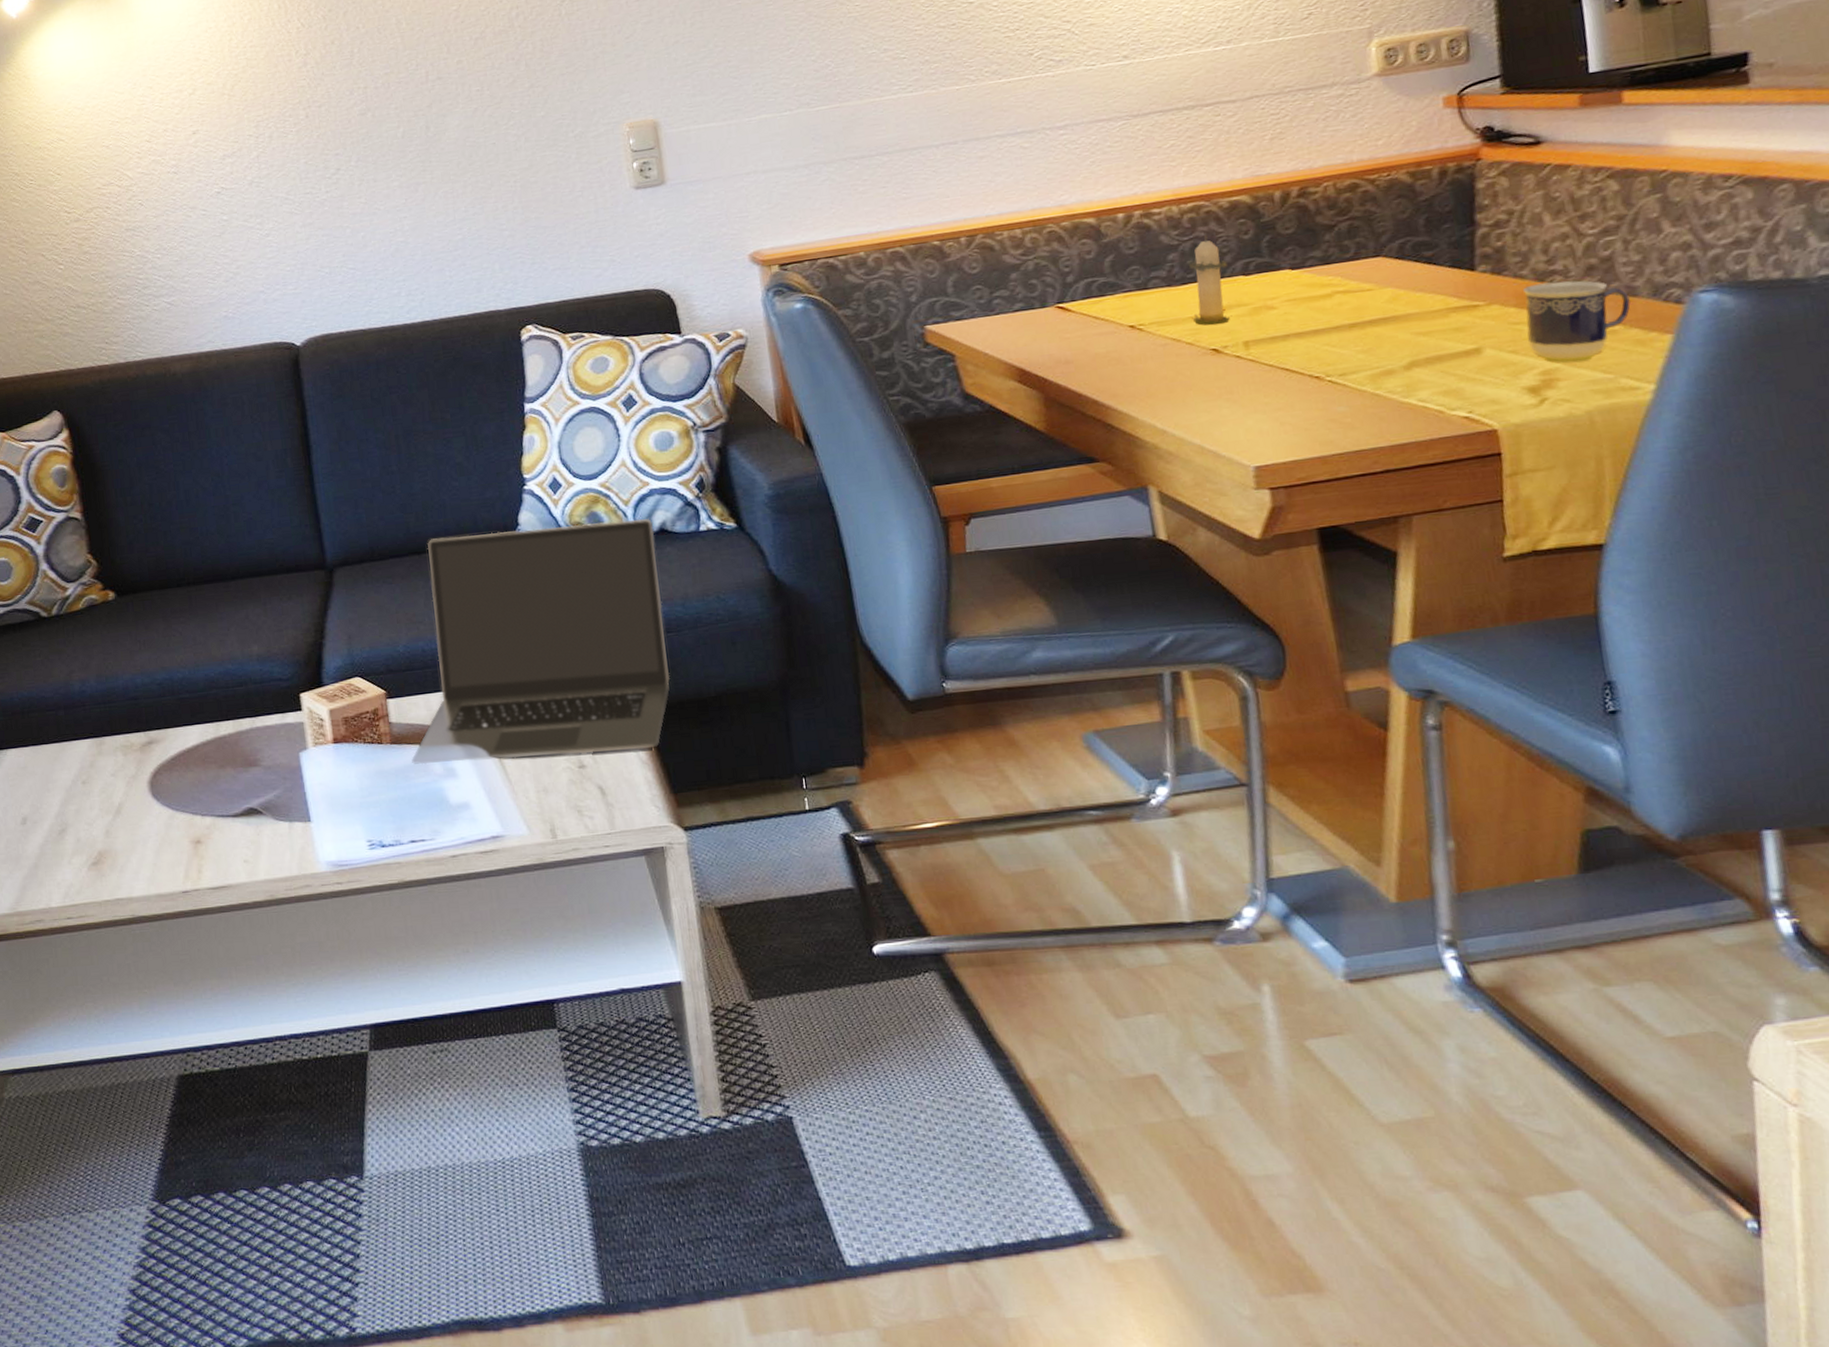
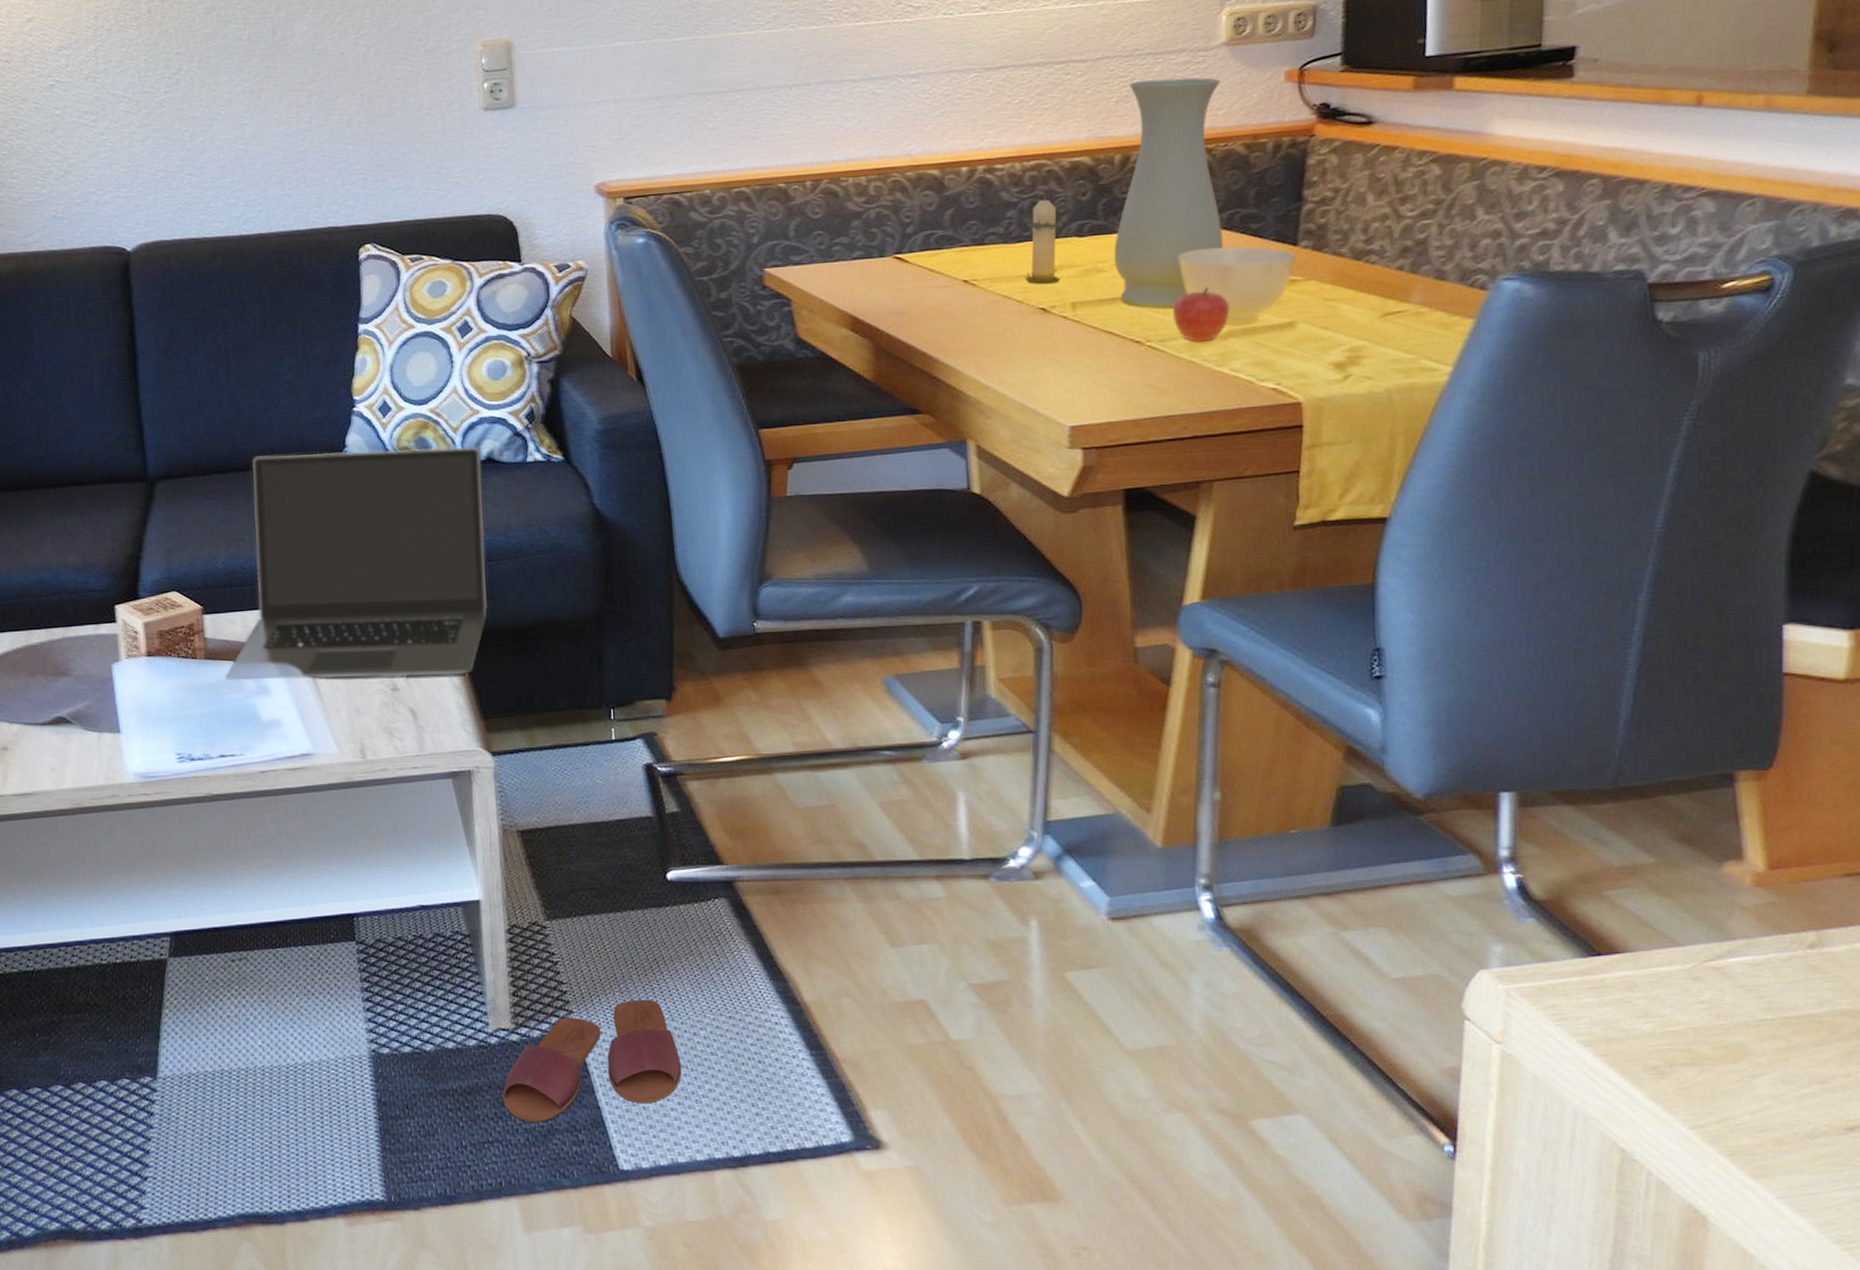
slippers: none [718,1081,904,1216] -> present [502,999,682,1122]
vase: none [1282,109,1397,344] -> present [1113,77,1223,310]
bowl: none [1350,275,1476,357] -> present [1178,247,1297,327]
fruit: none [1350,318,1412,375] -> present [1173,287,1230,342]
cup: present [1522,280,1631,364] -> none [1339,261,1438,342]

